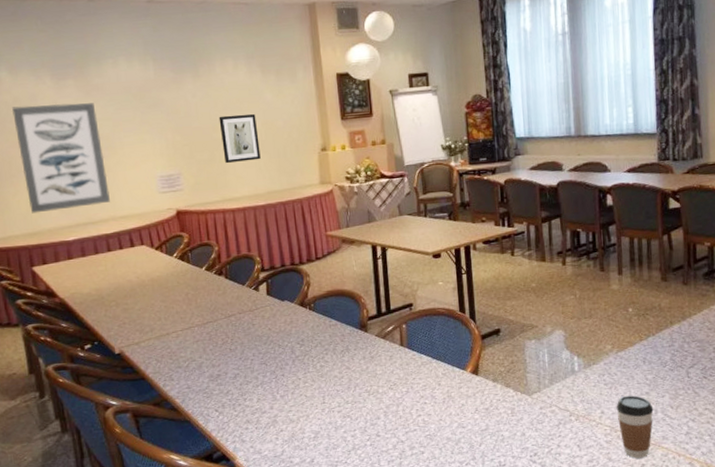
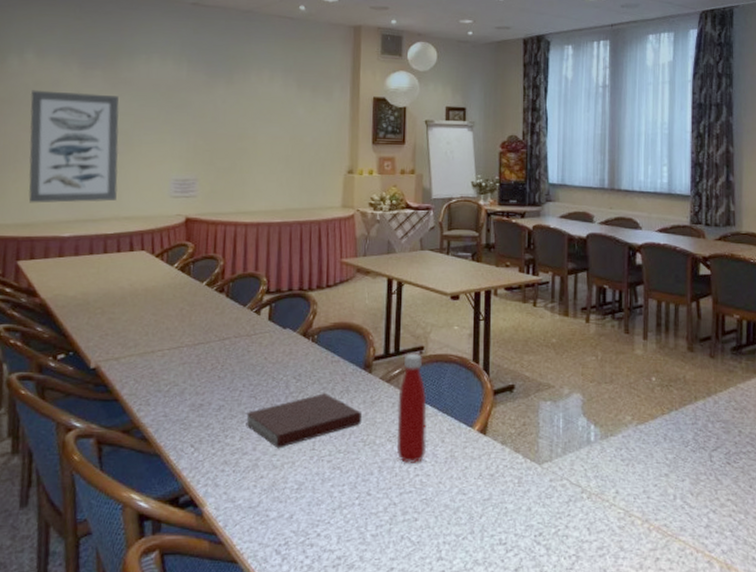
wall art: present [219,113,261,164] -> none [245,125,285,175]
notebook: none [259,354,364,405] -> present [245,393,363,449]
bottle: none [394,311,426,406] -> present [397,354,427,463]
coffee cup: present [616,395,654,459] -> none [632,476,672,550]

